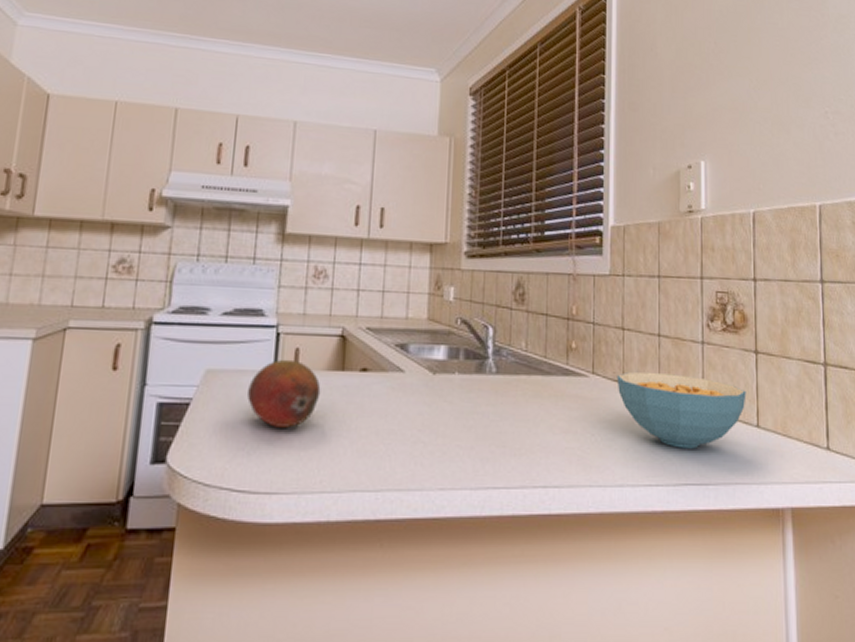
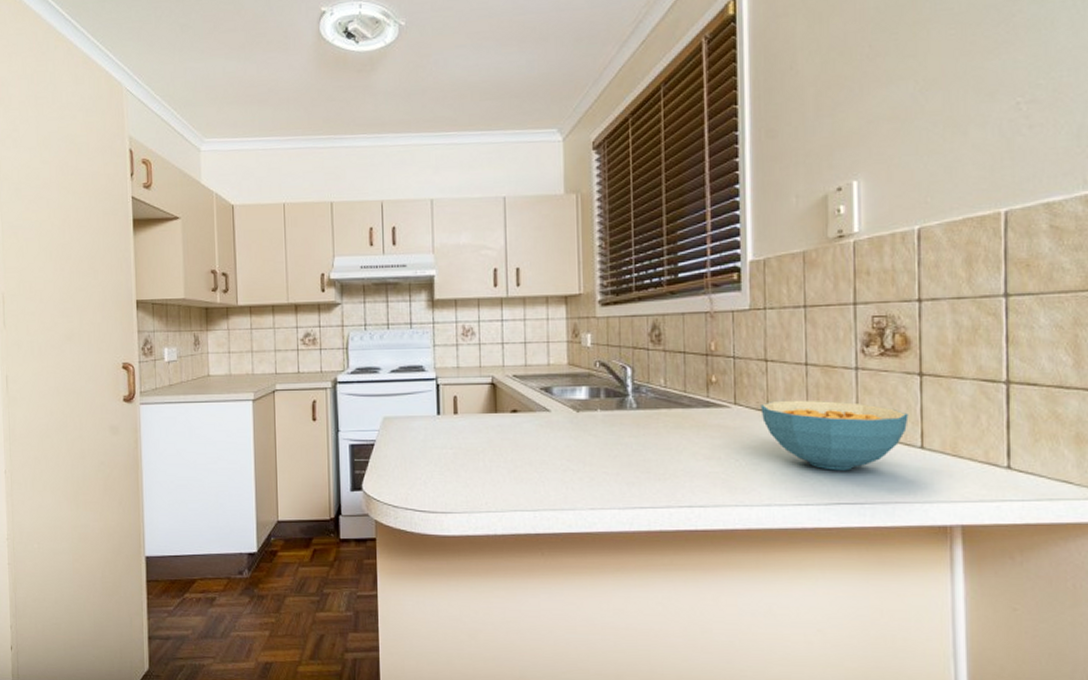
fruit: present [247,359,321,428] -> none [419,405,479,461]

